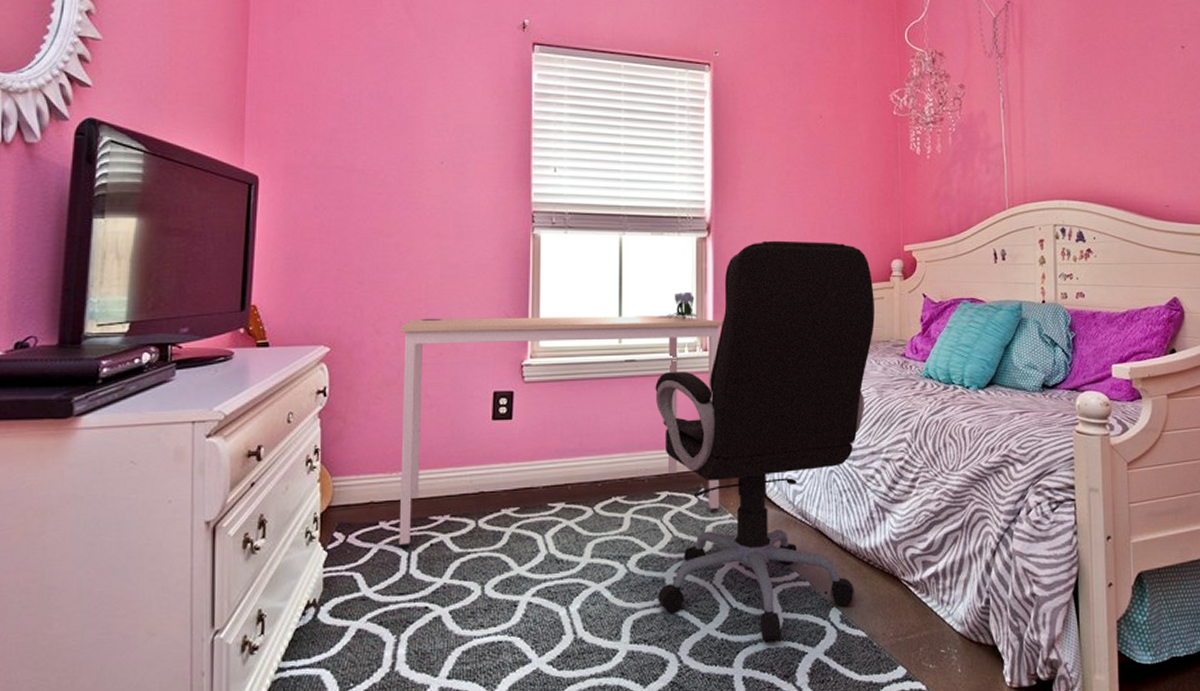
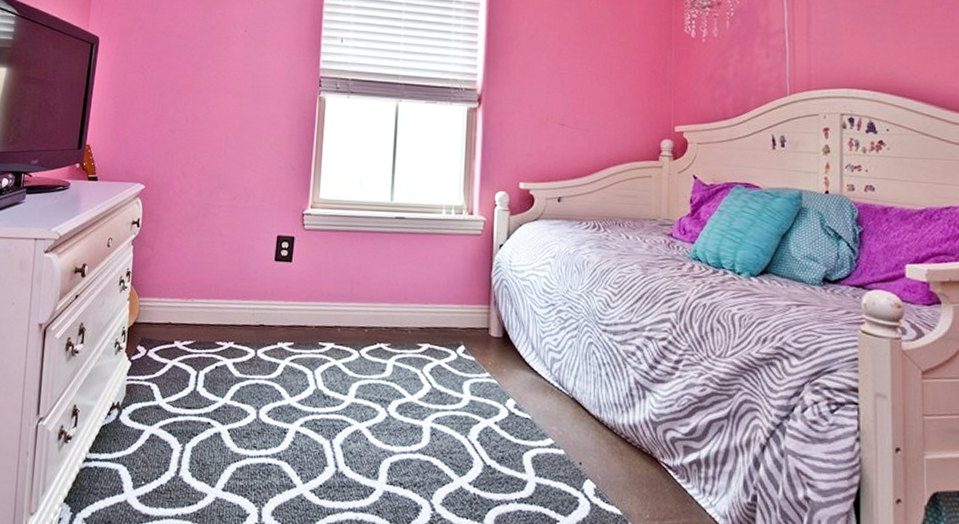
desk: present [398,315,723,546] -> none [189,165,489,368]
office chair: present [655,240,875,641] -> none [415,114,642,504]
flowering plant: present [667,291,698,321] -> none [436,157,465,185]

